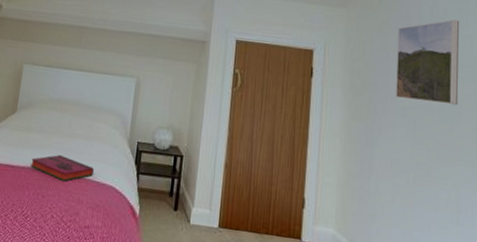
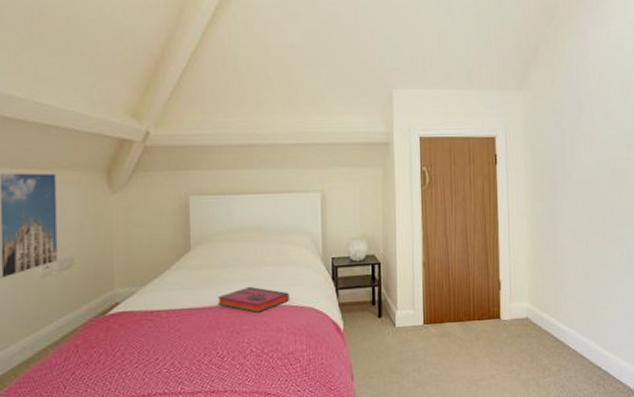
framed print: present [396,19,459,105] -> none [570,91,625,173]

